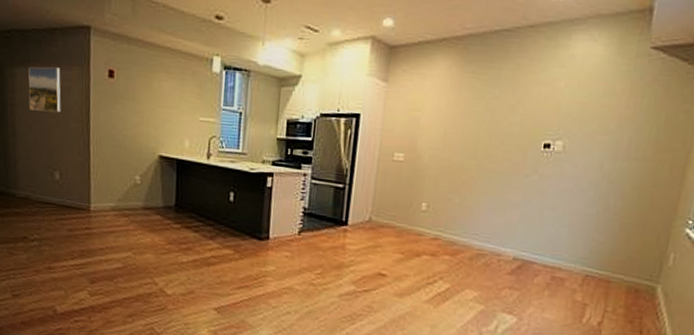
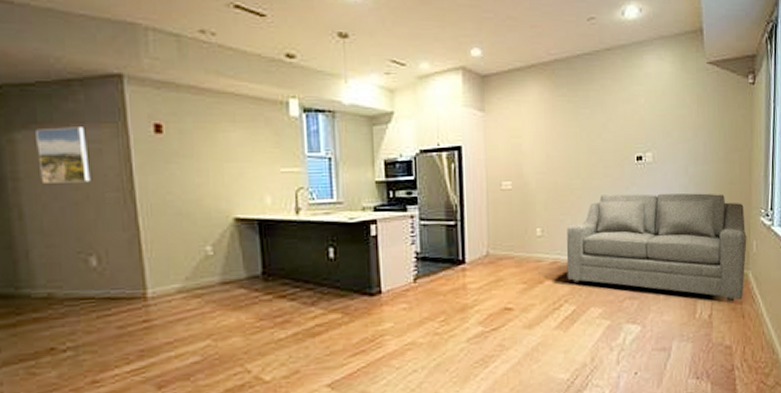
sofa: none [446,179,666,315] -> present [566,193,747,302]

